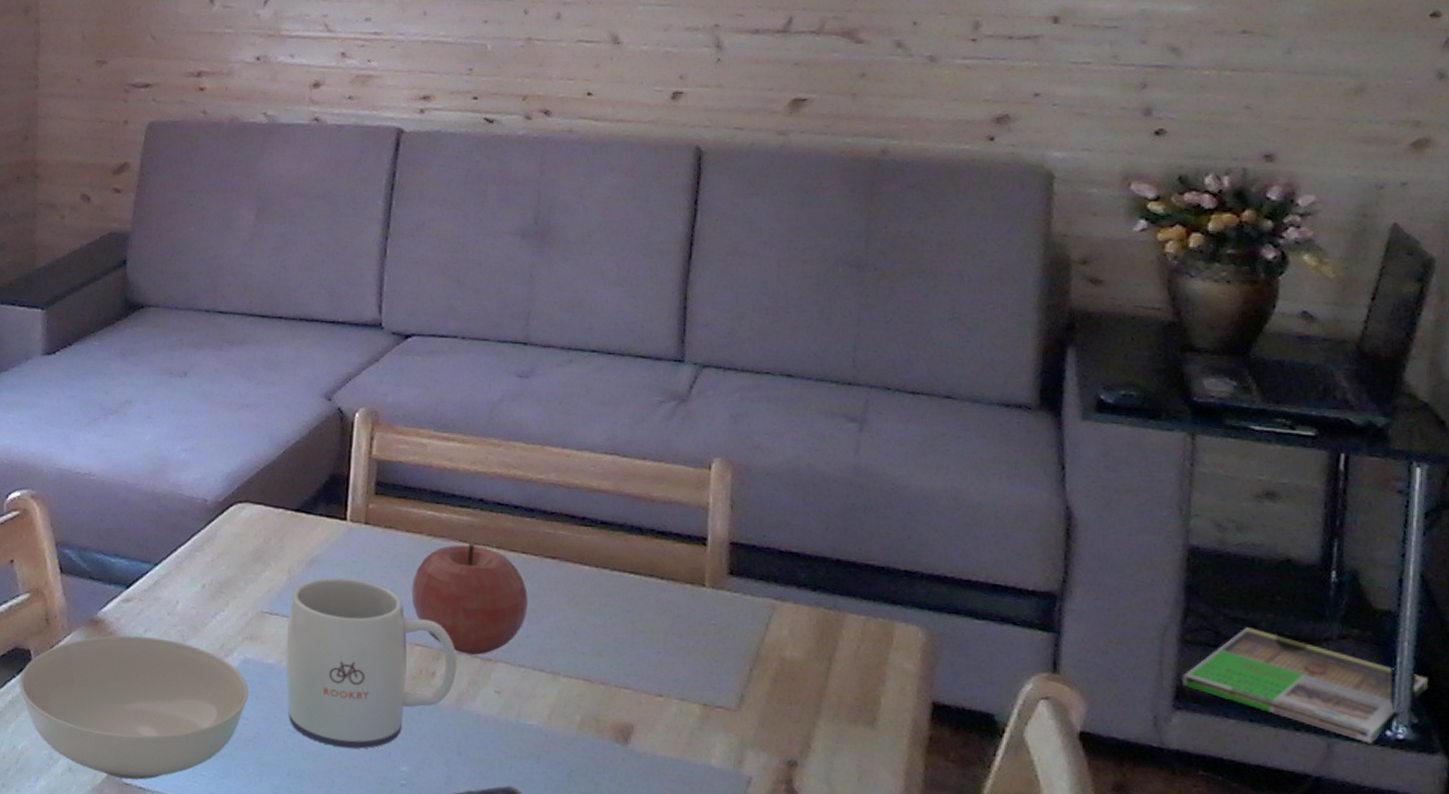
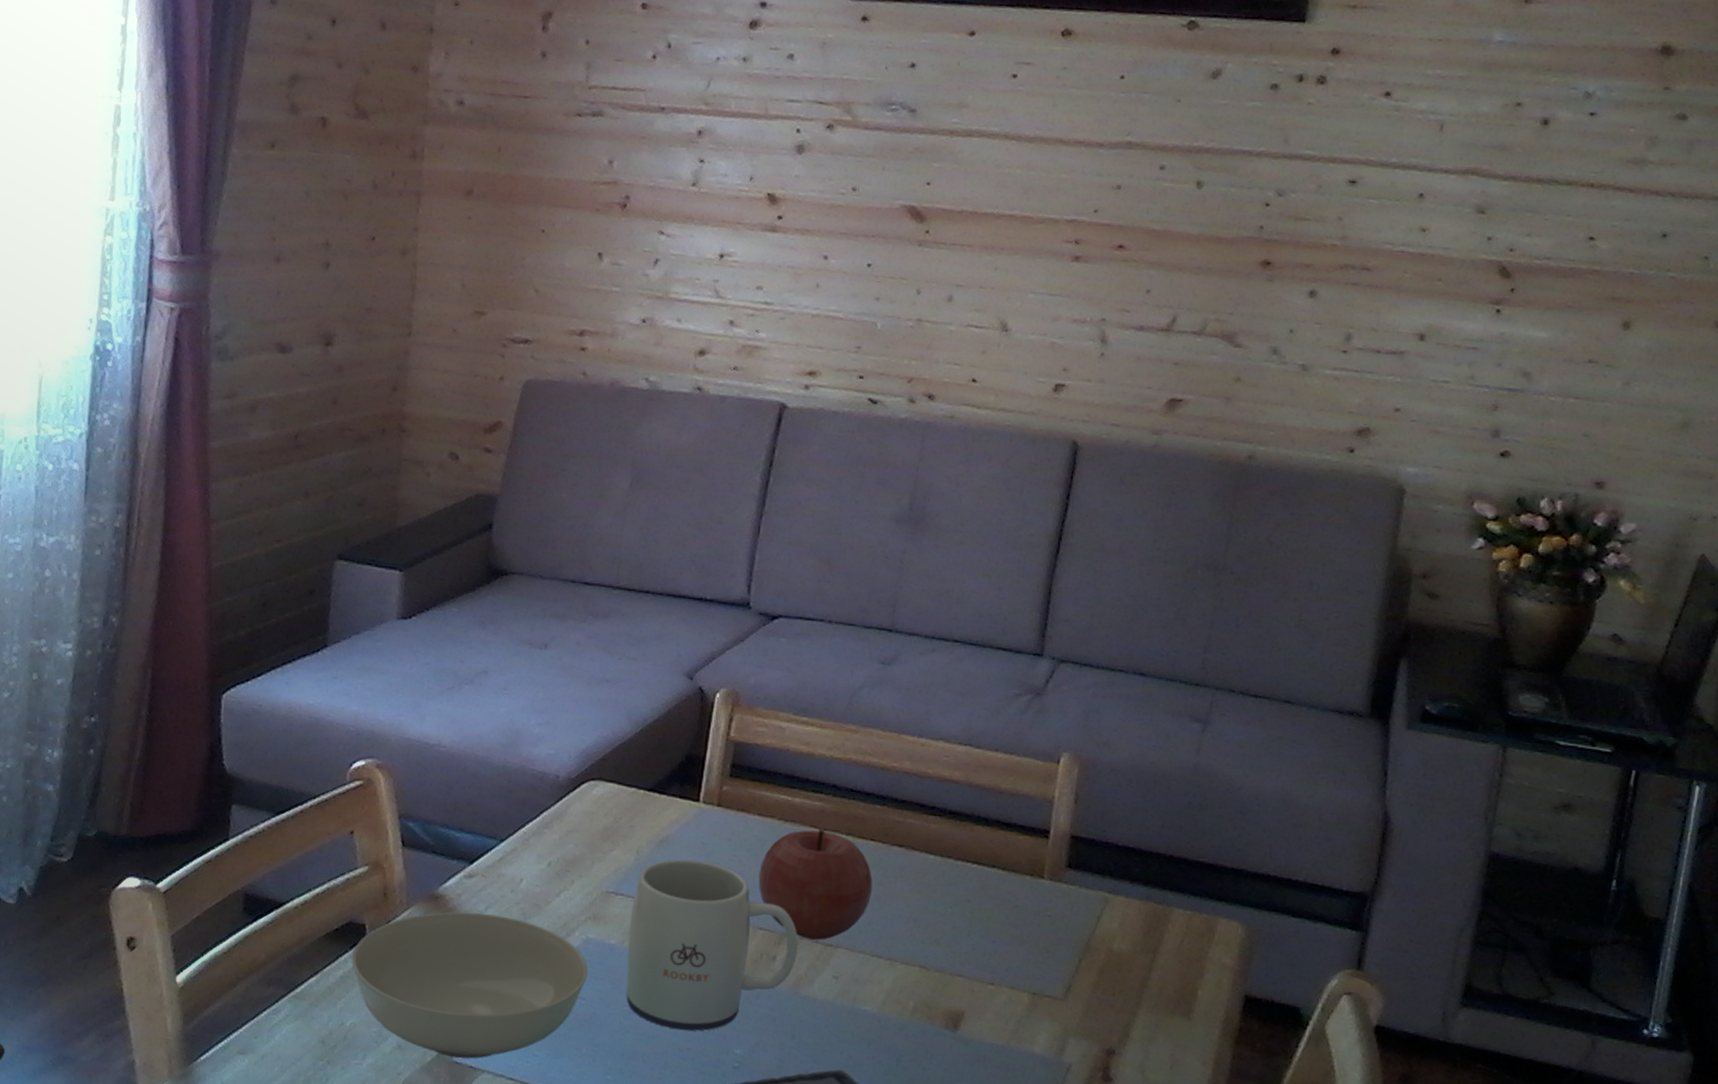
magazine: present [1183,627,1429,744] -> none [1471,930,1685,1041]

